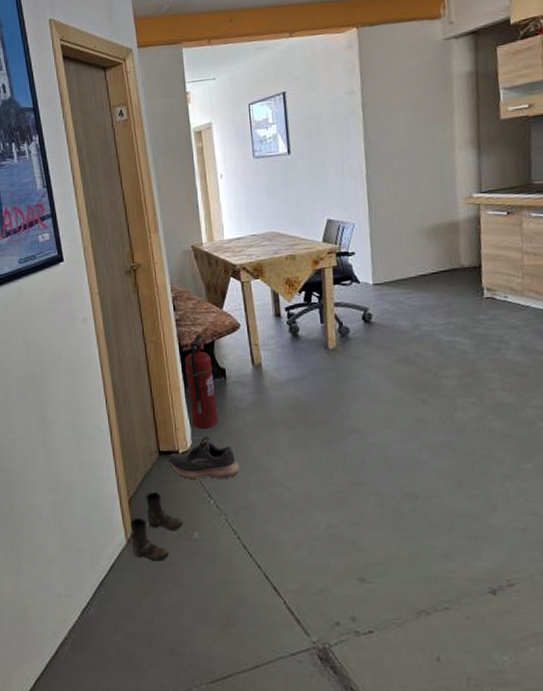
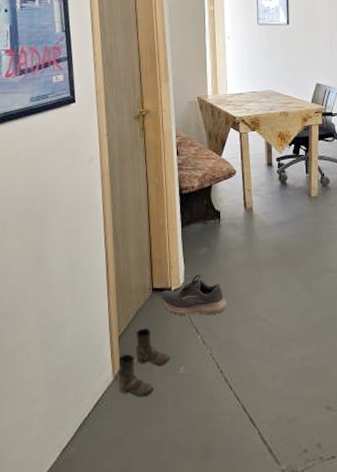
fire extinguisher: present [185,333,218,429] -> none [184,178,210,267]

